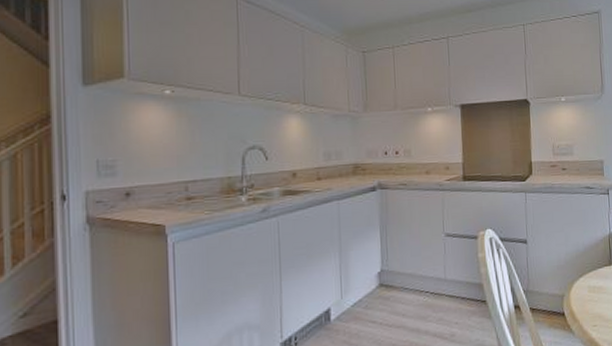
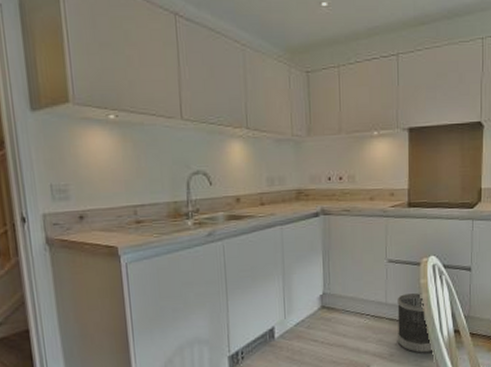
wastebasket: none [456,267,496,332] -> present [397,293,435,353]

